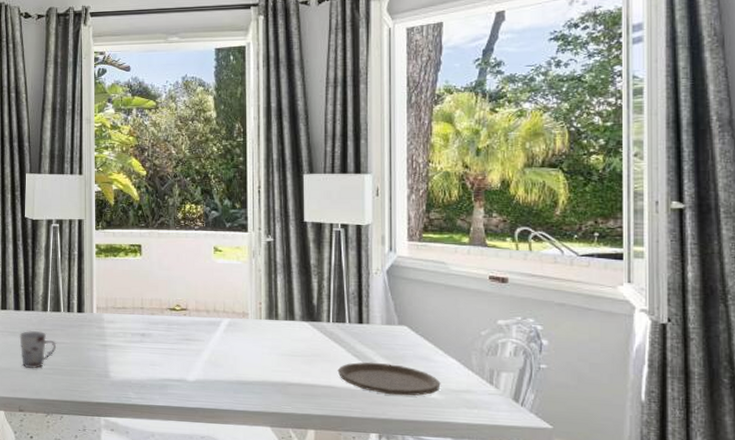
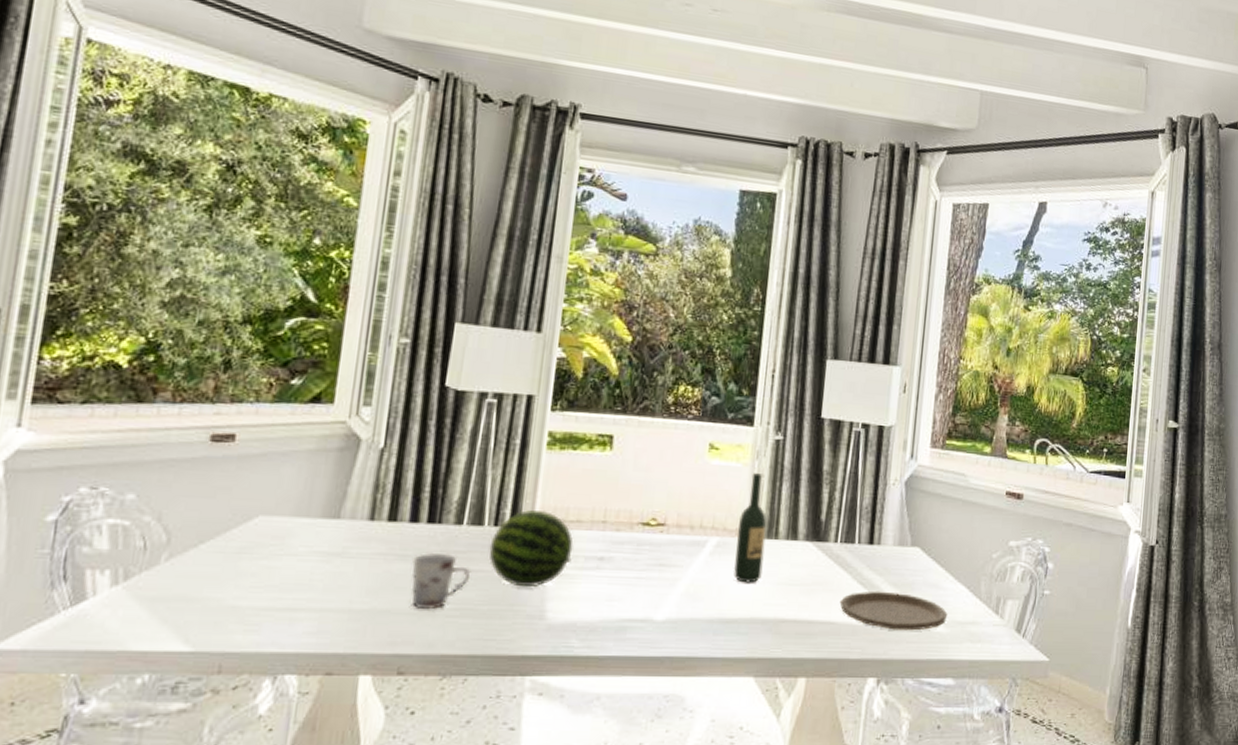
fruit: none [66,301,122,355] -> present [489,510,574,588]
wine bottle: none [244,268,268,354] -> present [733,473,767,583]

